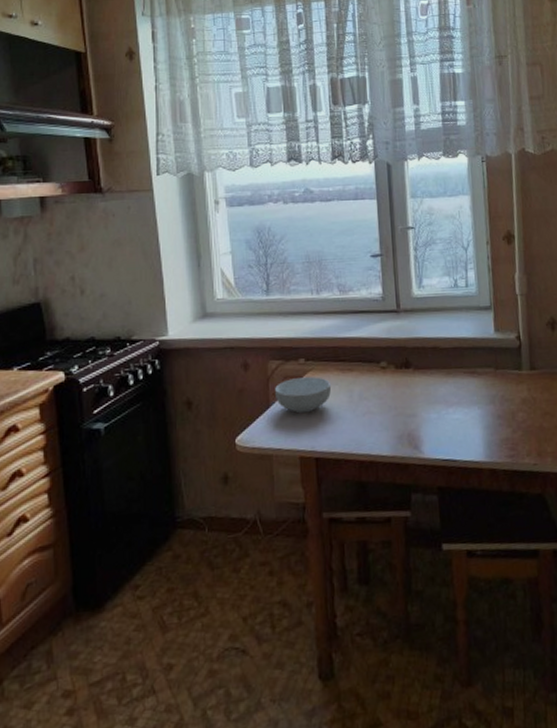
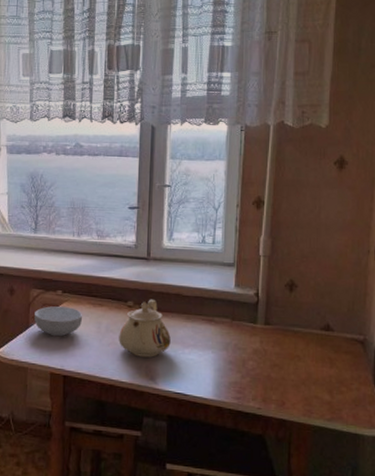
teapot: none [374,356,433,424] -> present [119,299,171,357]

